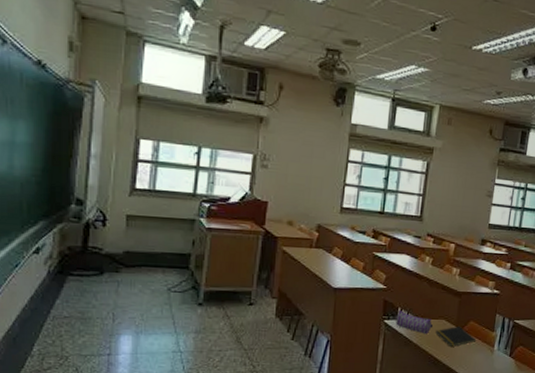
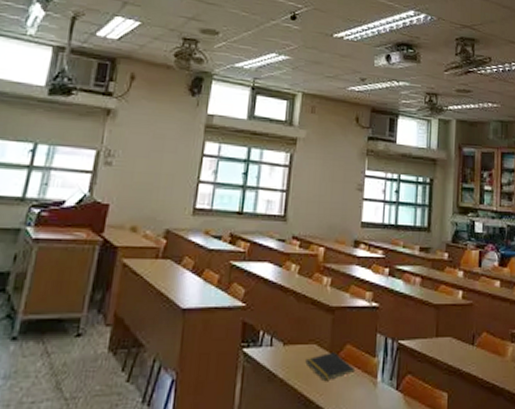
pencil case: present [395,310,434,335] -> none [257,335,303,365]

